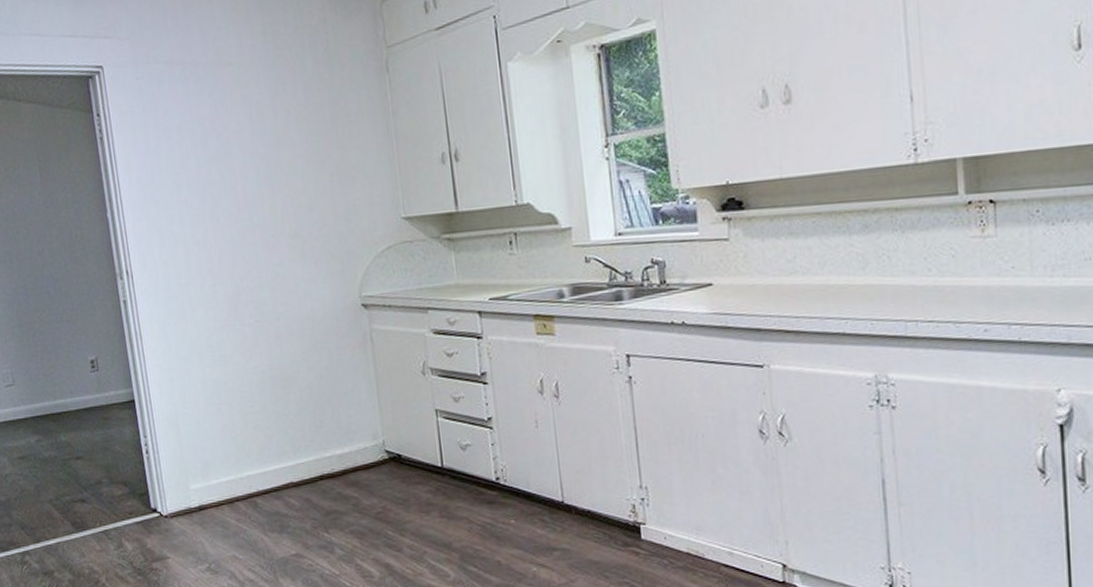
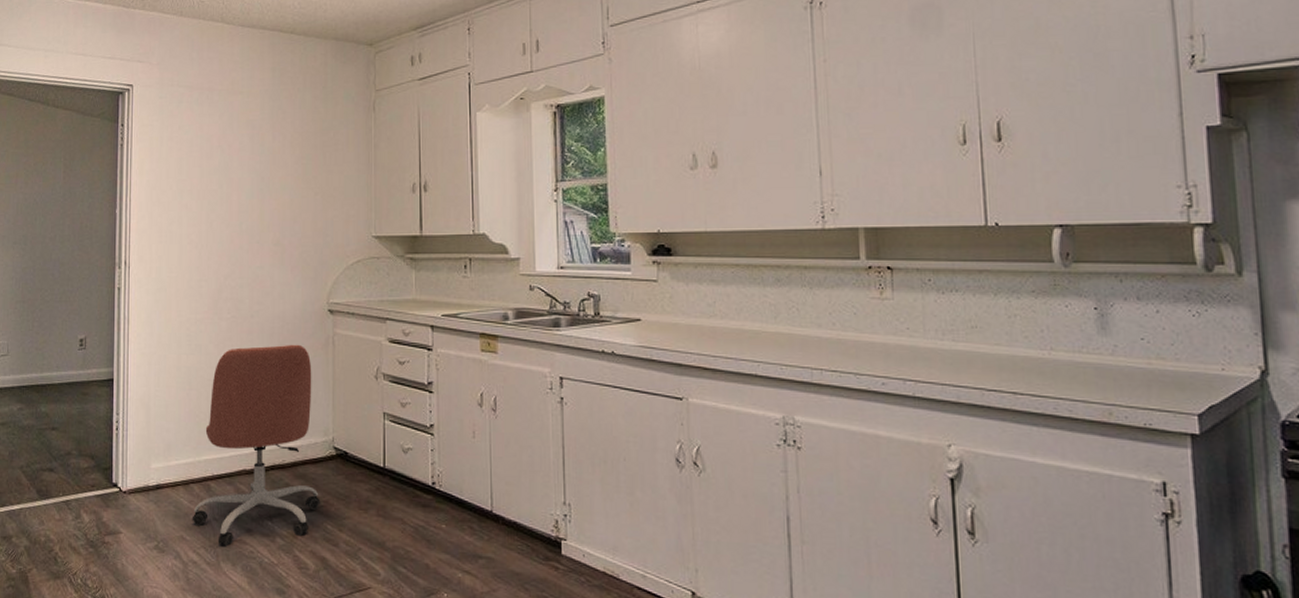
office chair: none [242,344,378,563] -> present [192,344,321,547]

